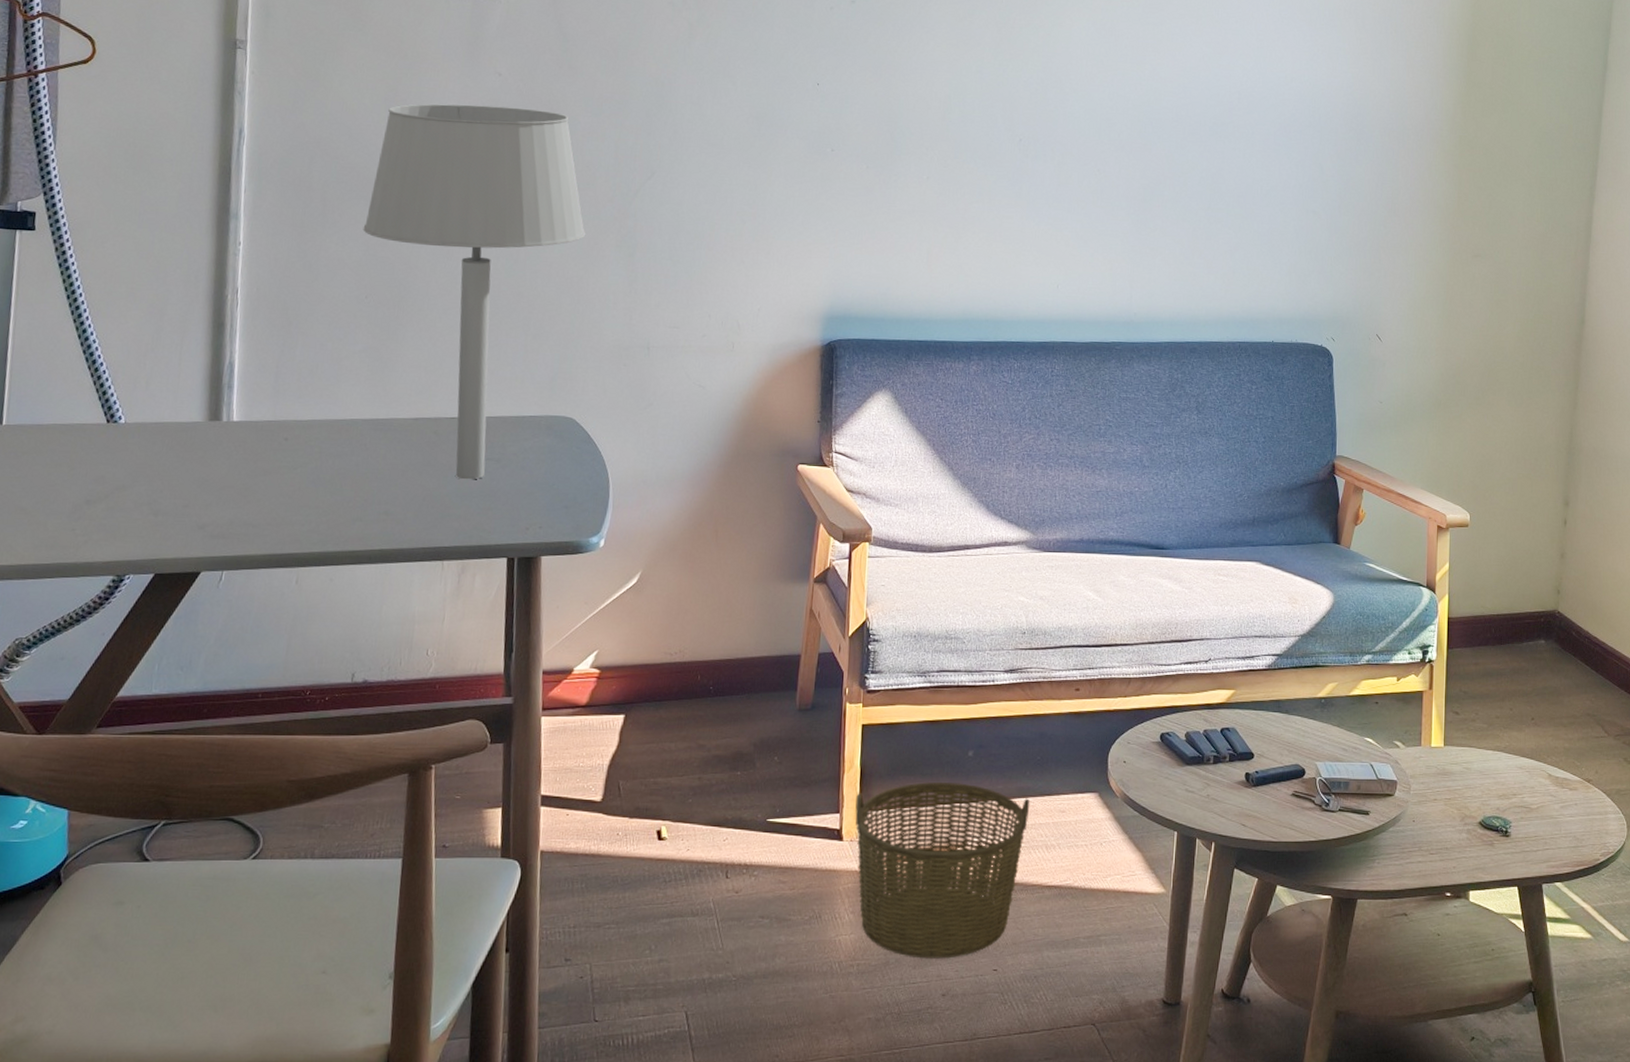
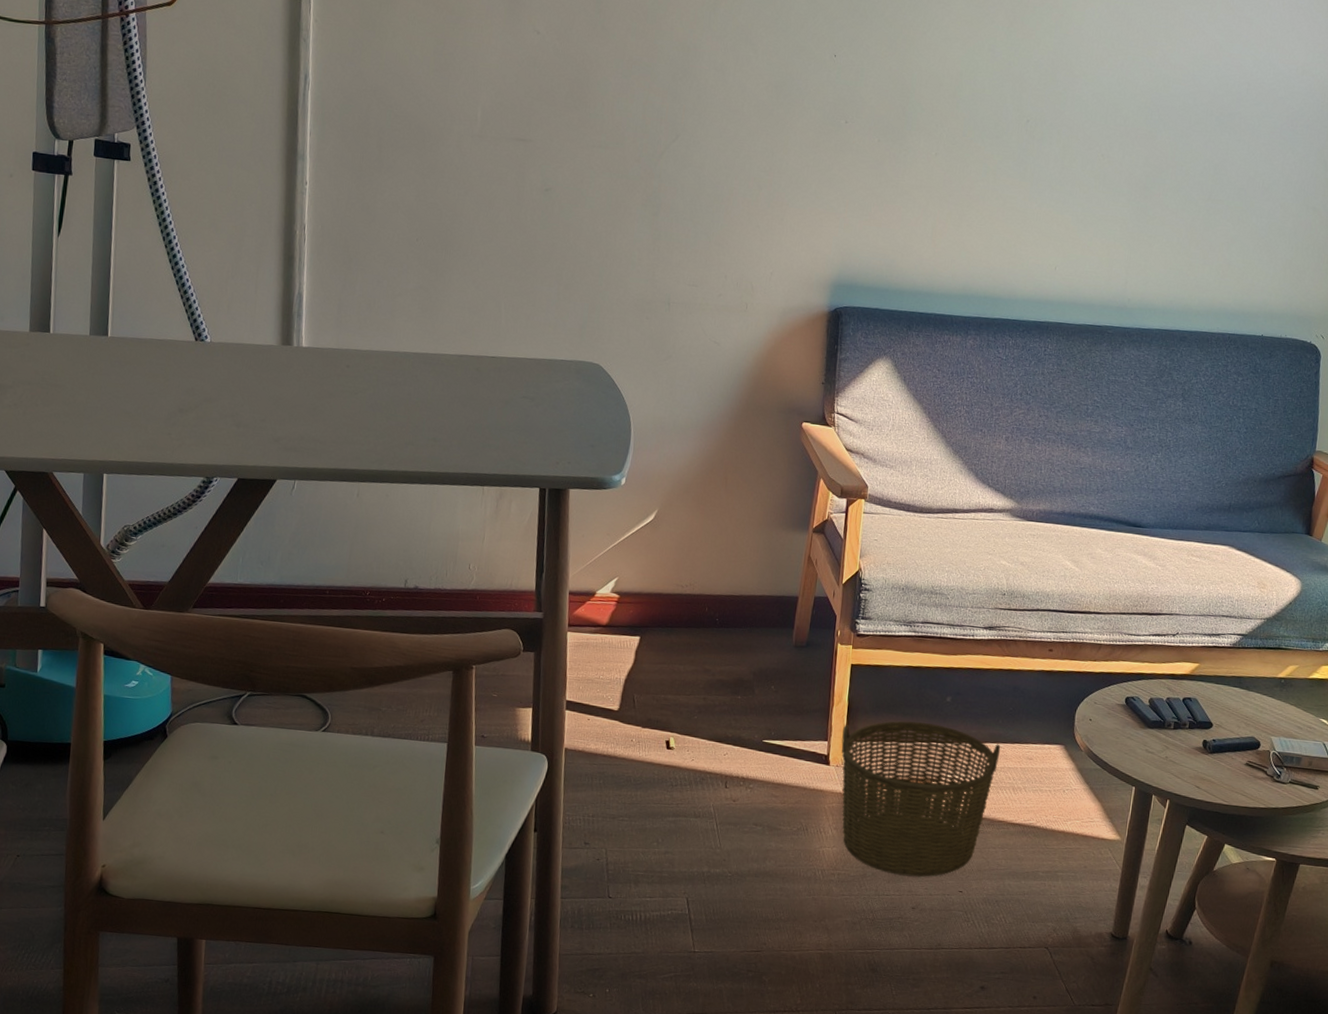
table lamp: present [363,104,586,480] -> none [414,58,615,415]

